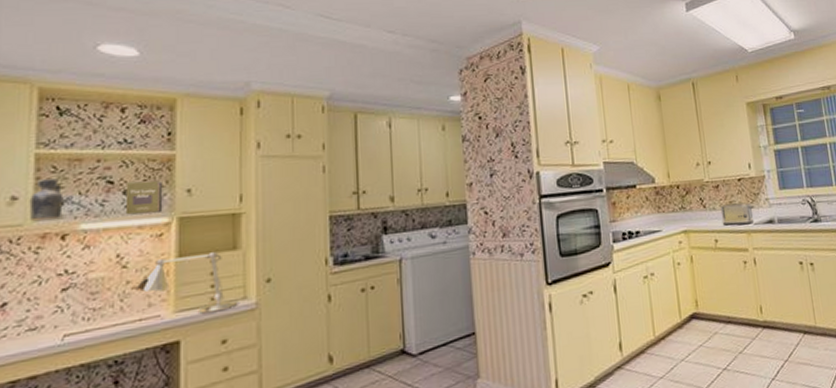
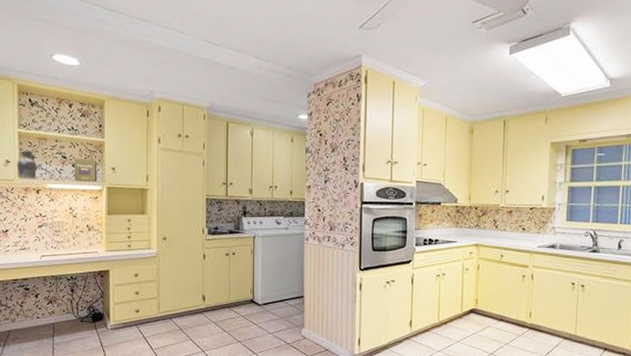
desk lamp: present [135,251,238,314] -> none [81,213,145,255]
toaster: present [720,202,754,226] -> none [509,226,540,246]

